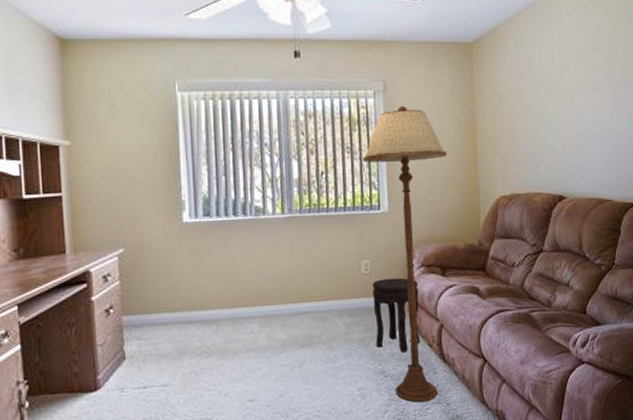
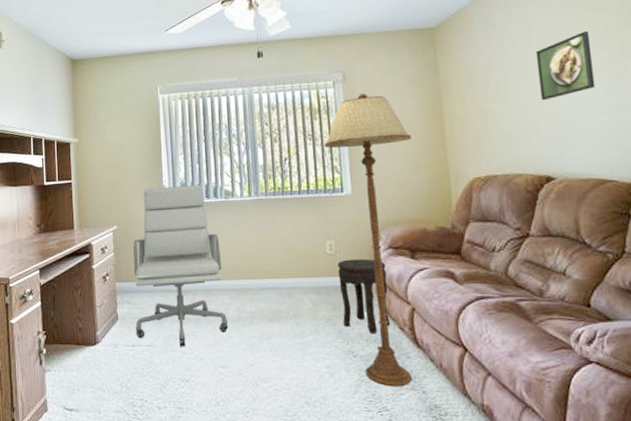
office chair: none [144,200,257,384] -> present [133,185,229,347]
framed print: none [557,59,602,124] -> present [535,30,596,101]

